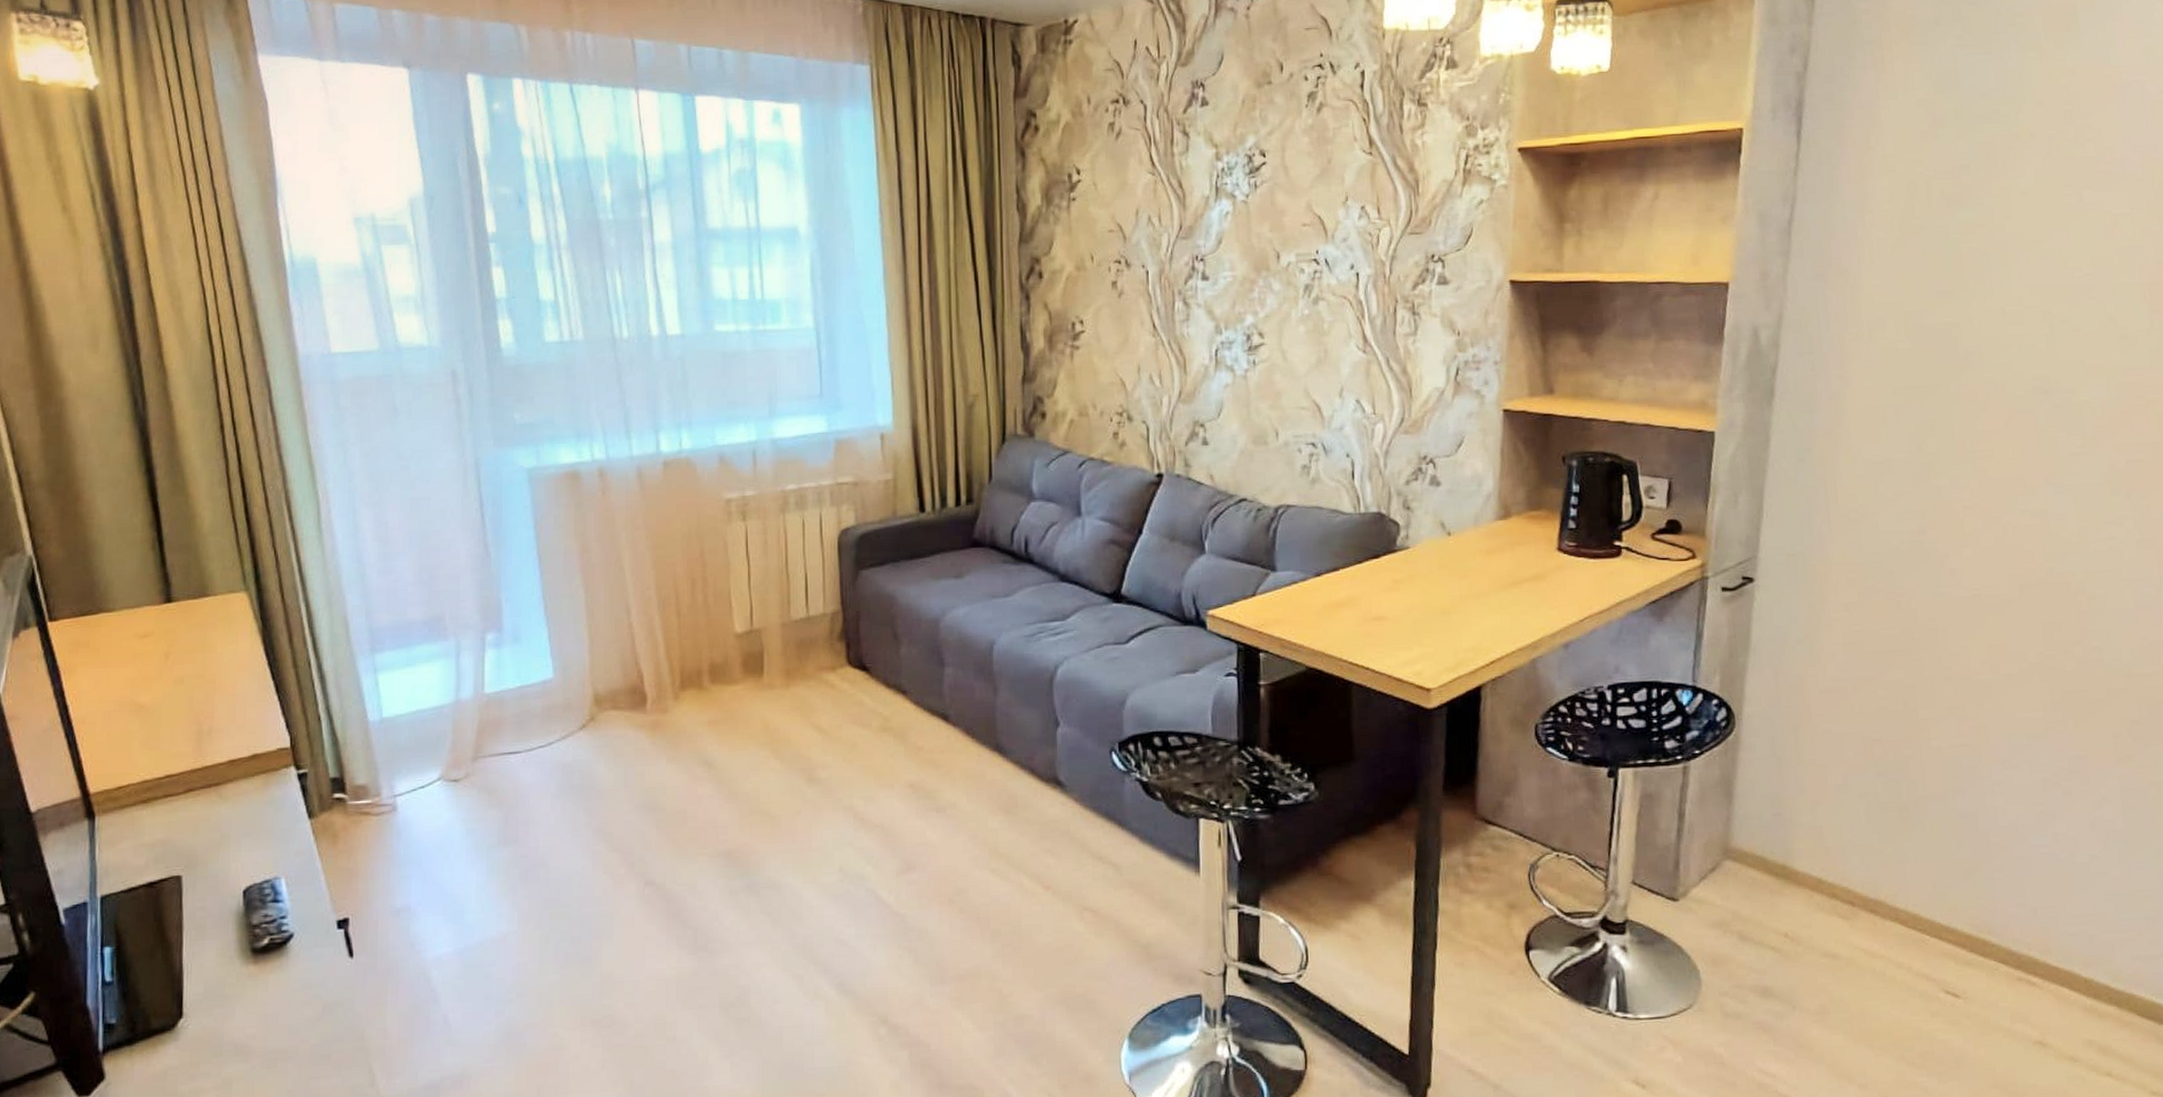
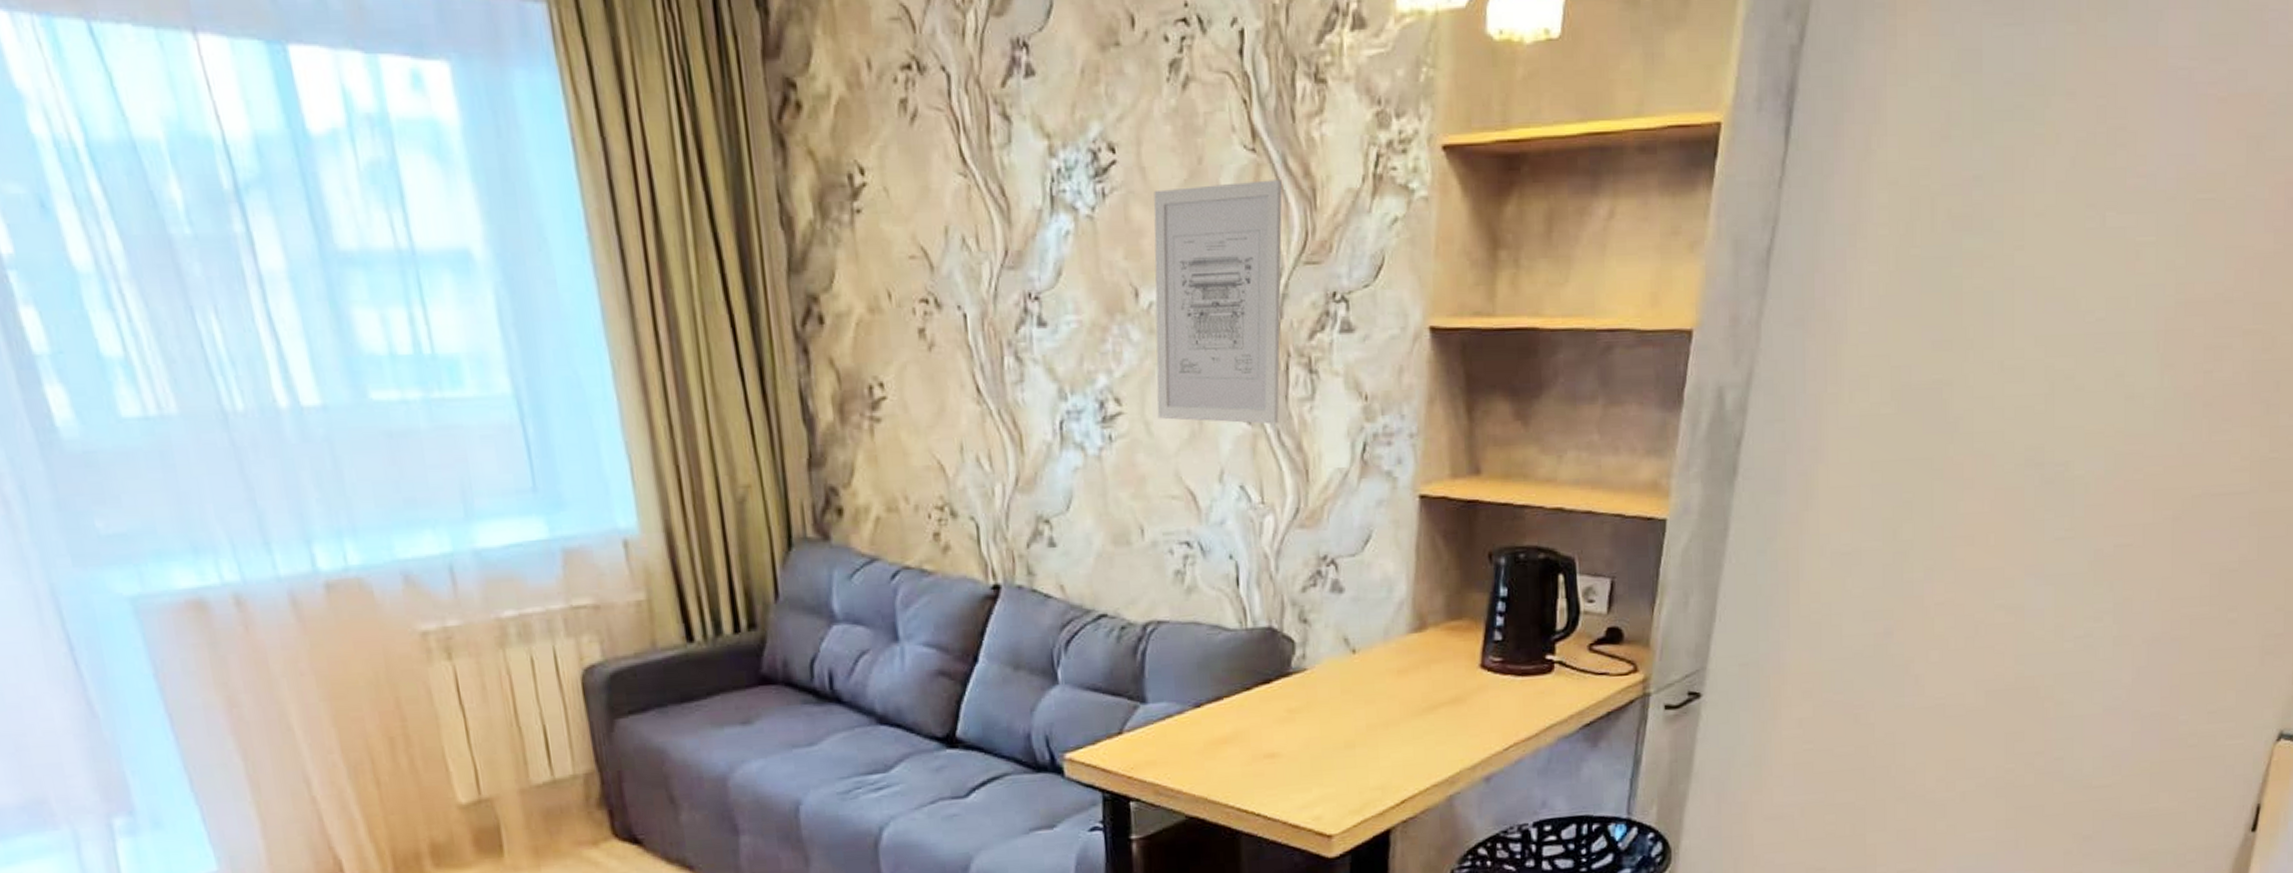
wall art: none [1291,174,1393,353] -> present [1153,180,1283,425]

